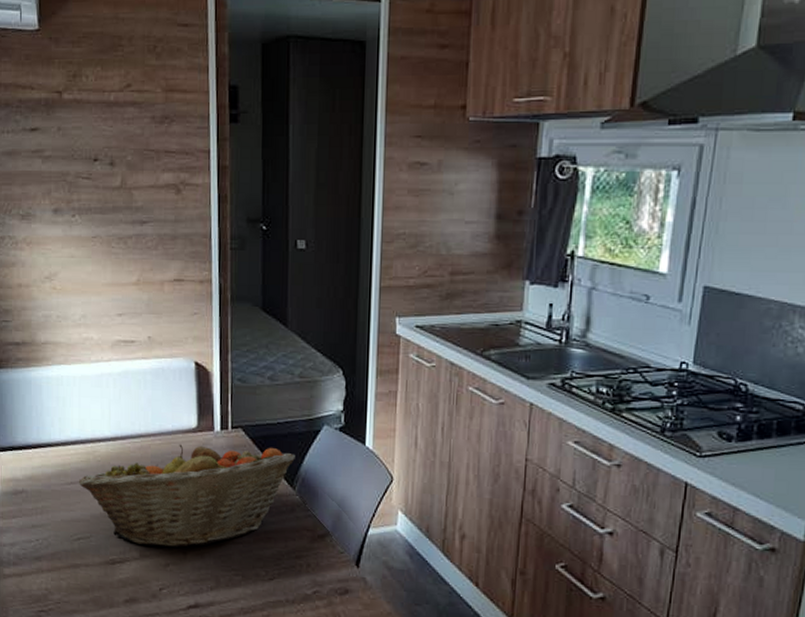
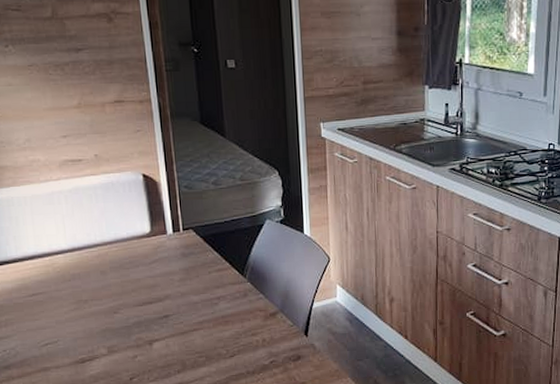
fruit basket: present [79,444,295,548] -> none [41,244,243,342]

